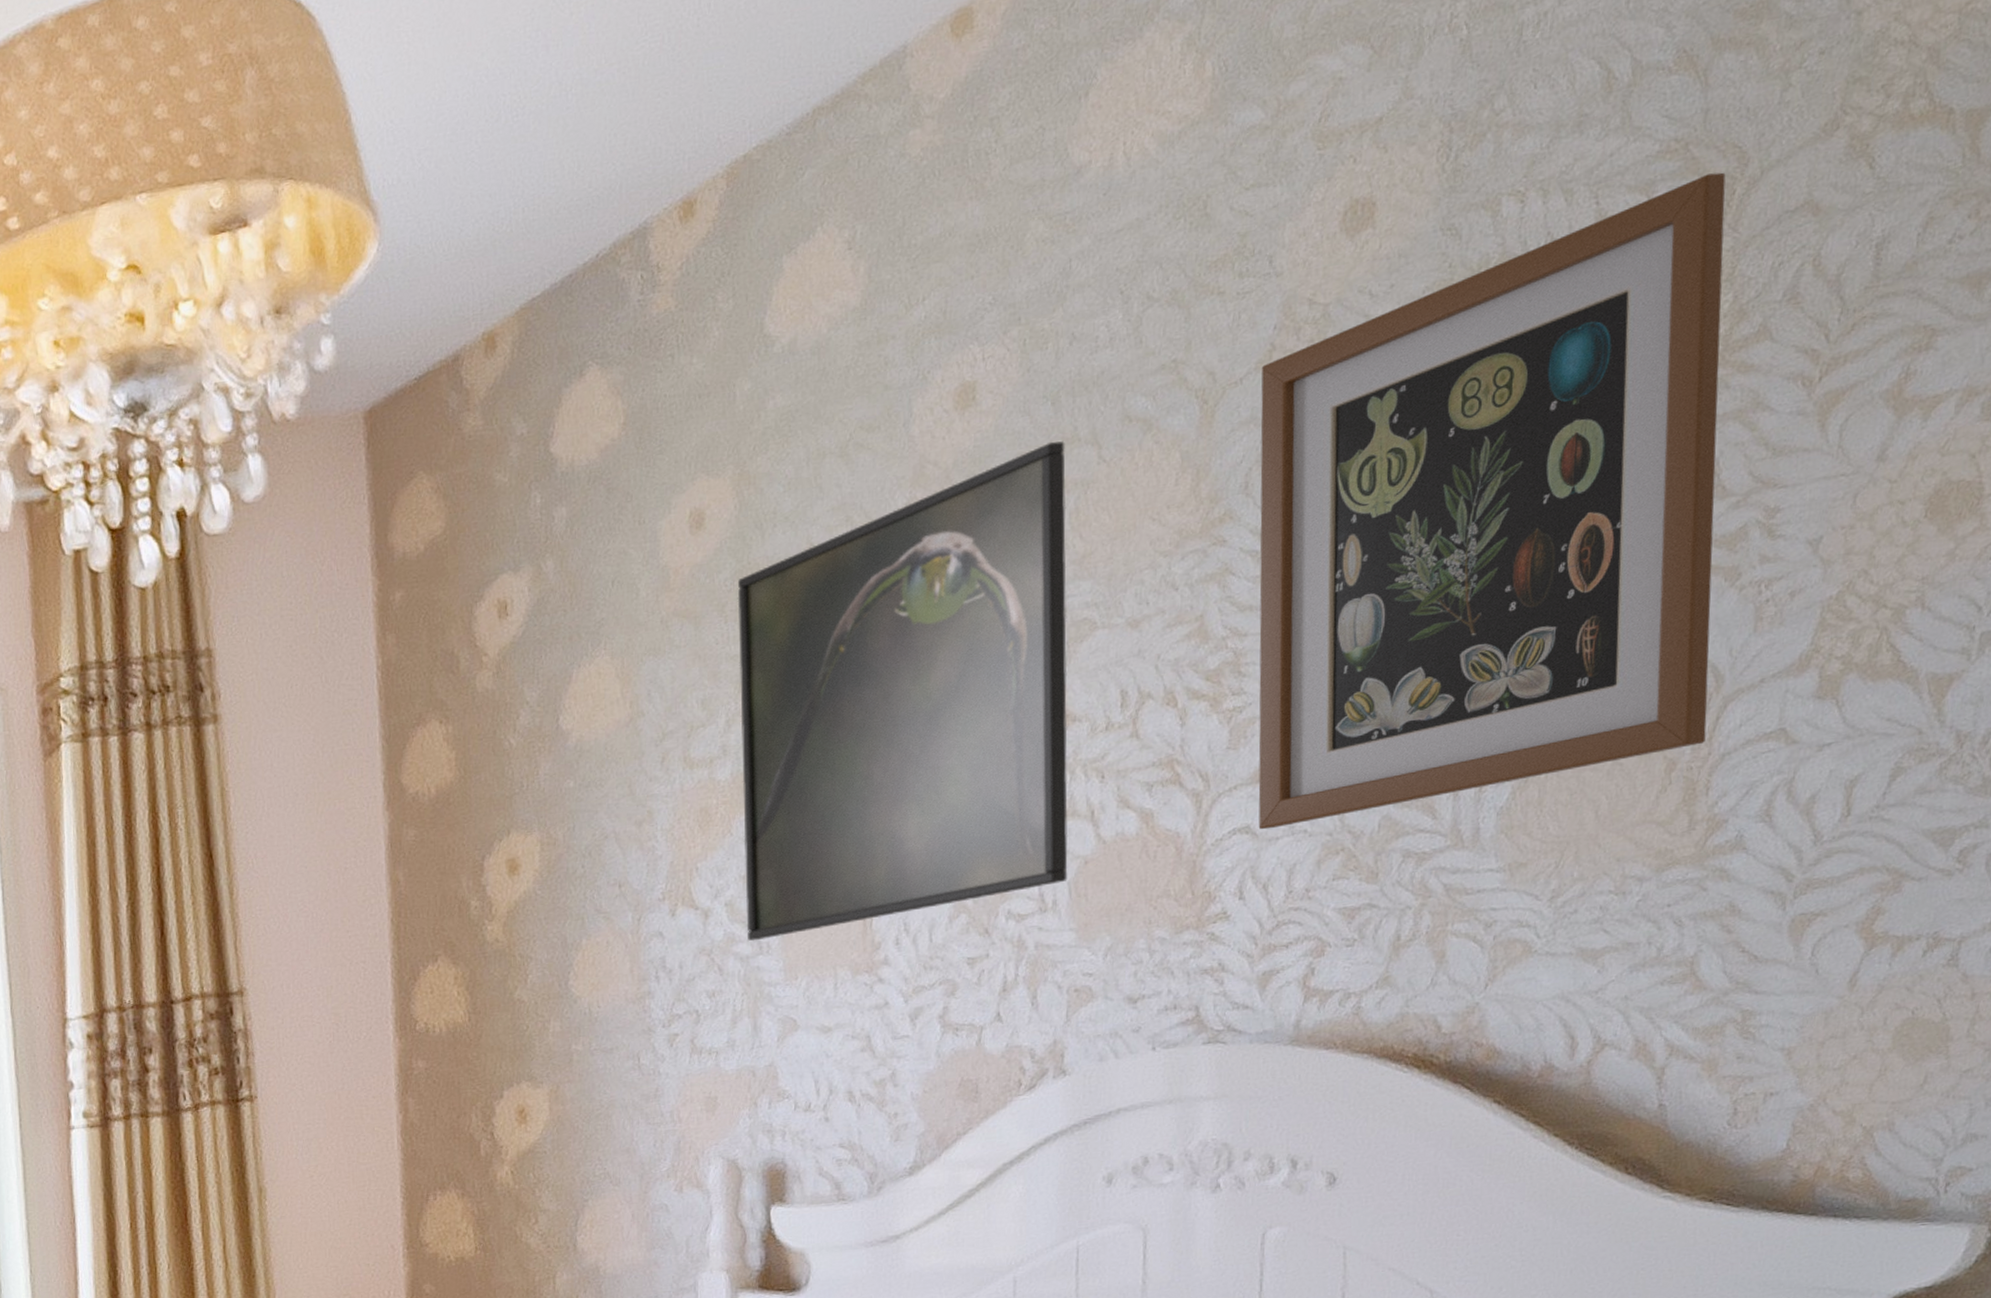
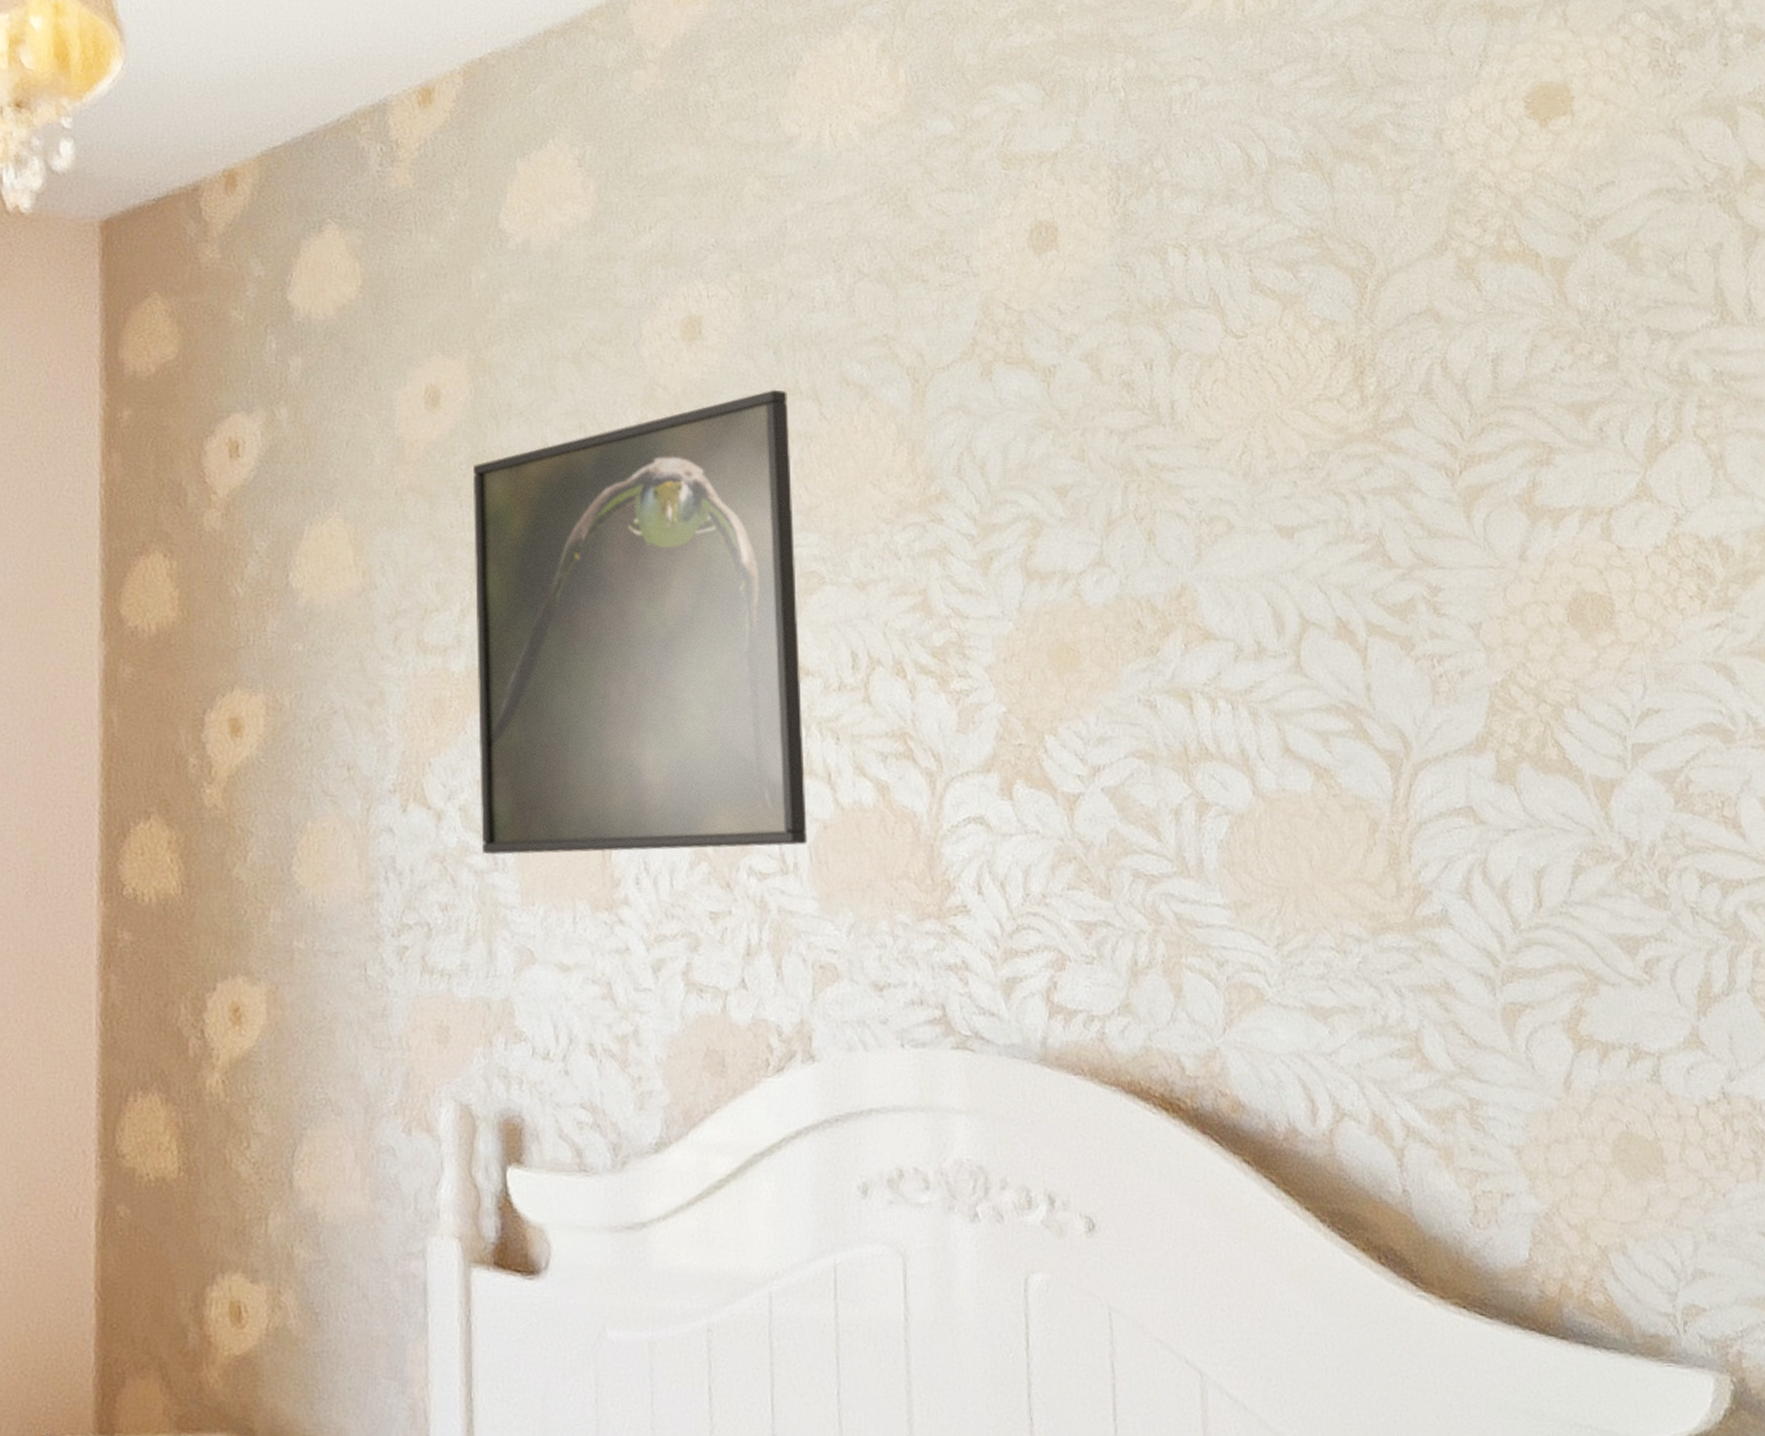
wall art: present [1258,172,1726,830] -> none [966,265,1402,824]

